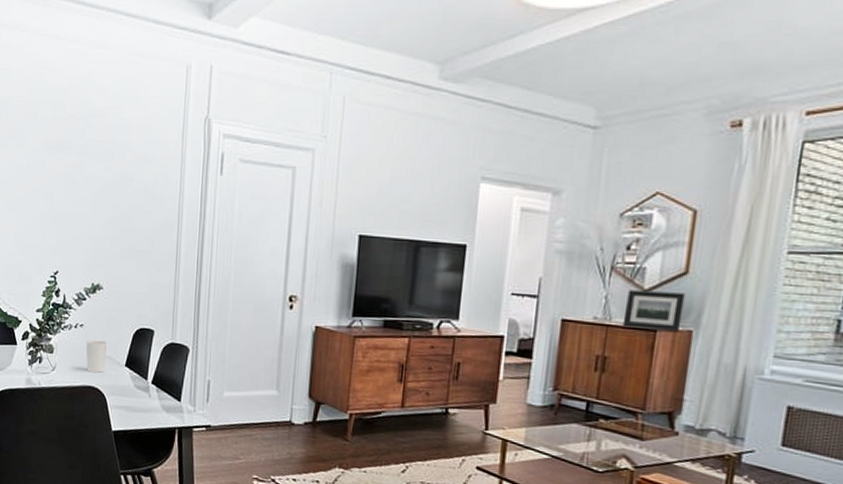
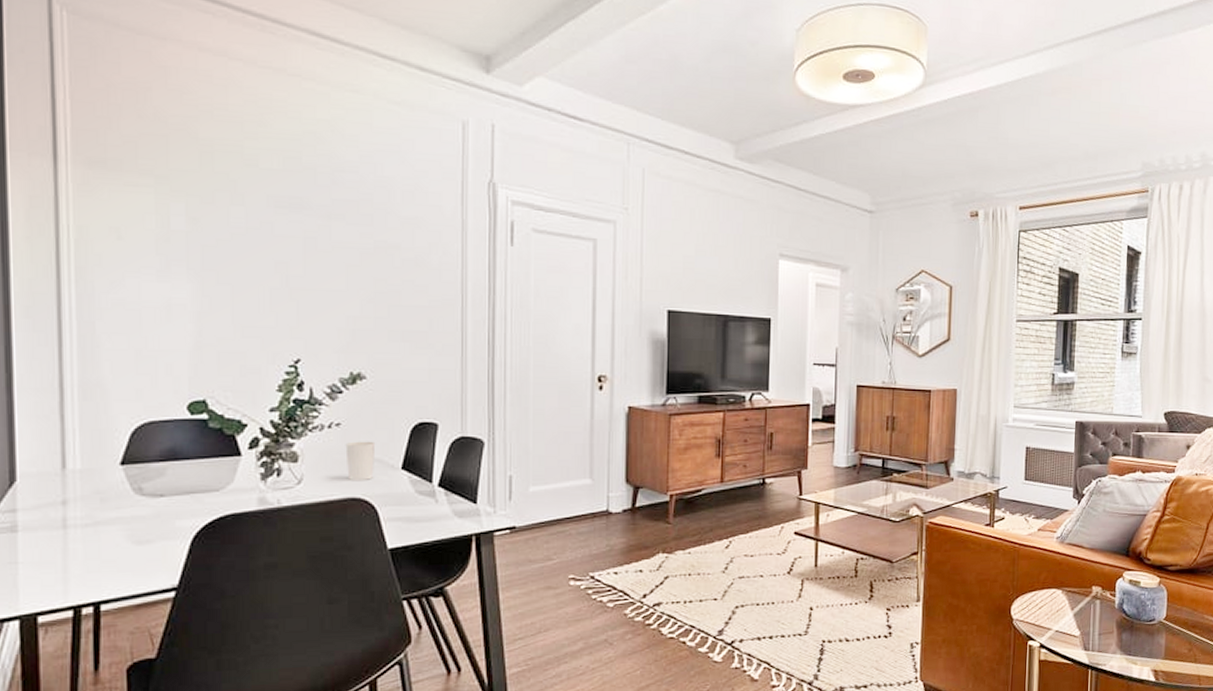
picture frame: present [622,290,685,333] -> none [905,356,949,391]

